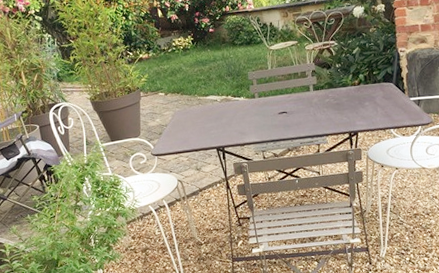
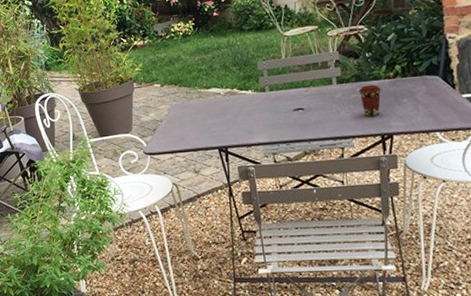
coffee cup: none [330,91,348,118] -> present [358,84,381,117]

